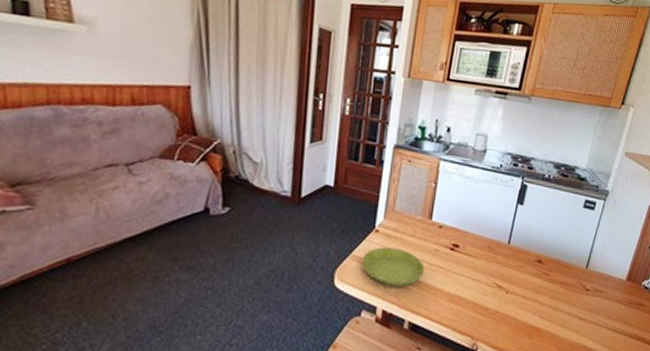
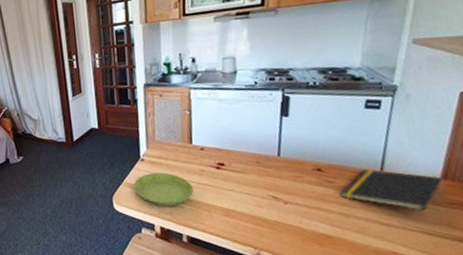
notepad: none [552,265,627,308] -> present [340,169,442,211]

